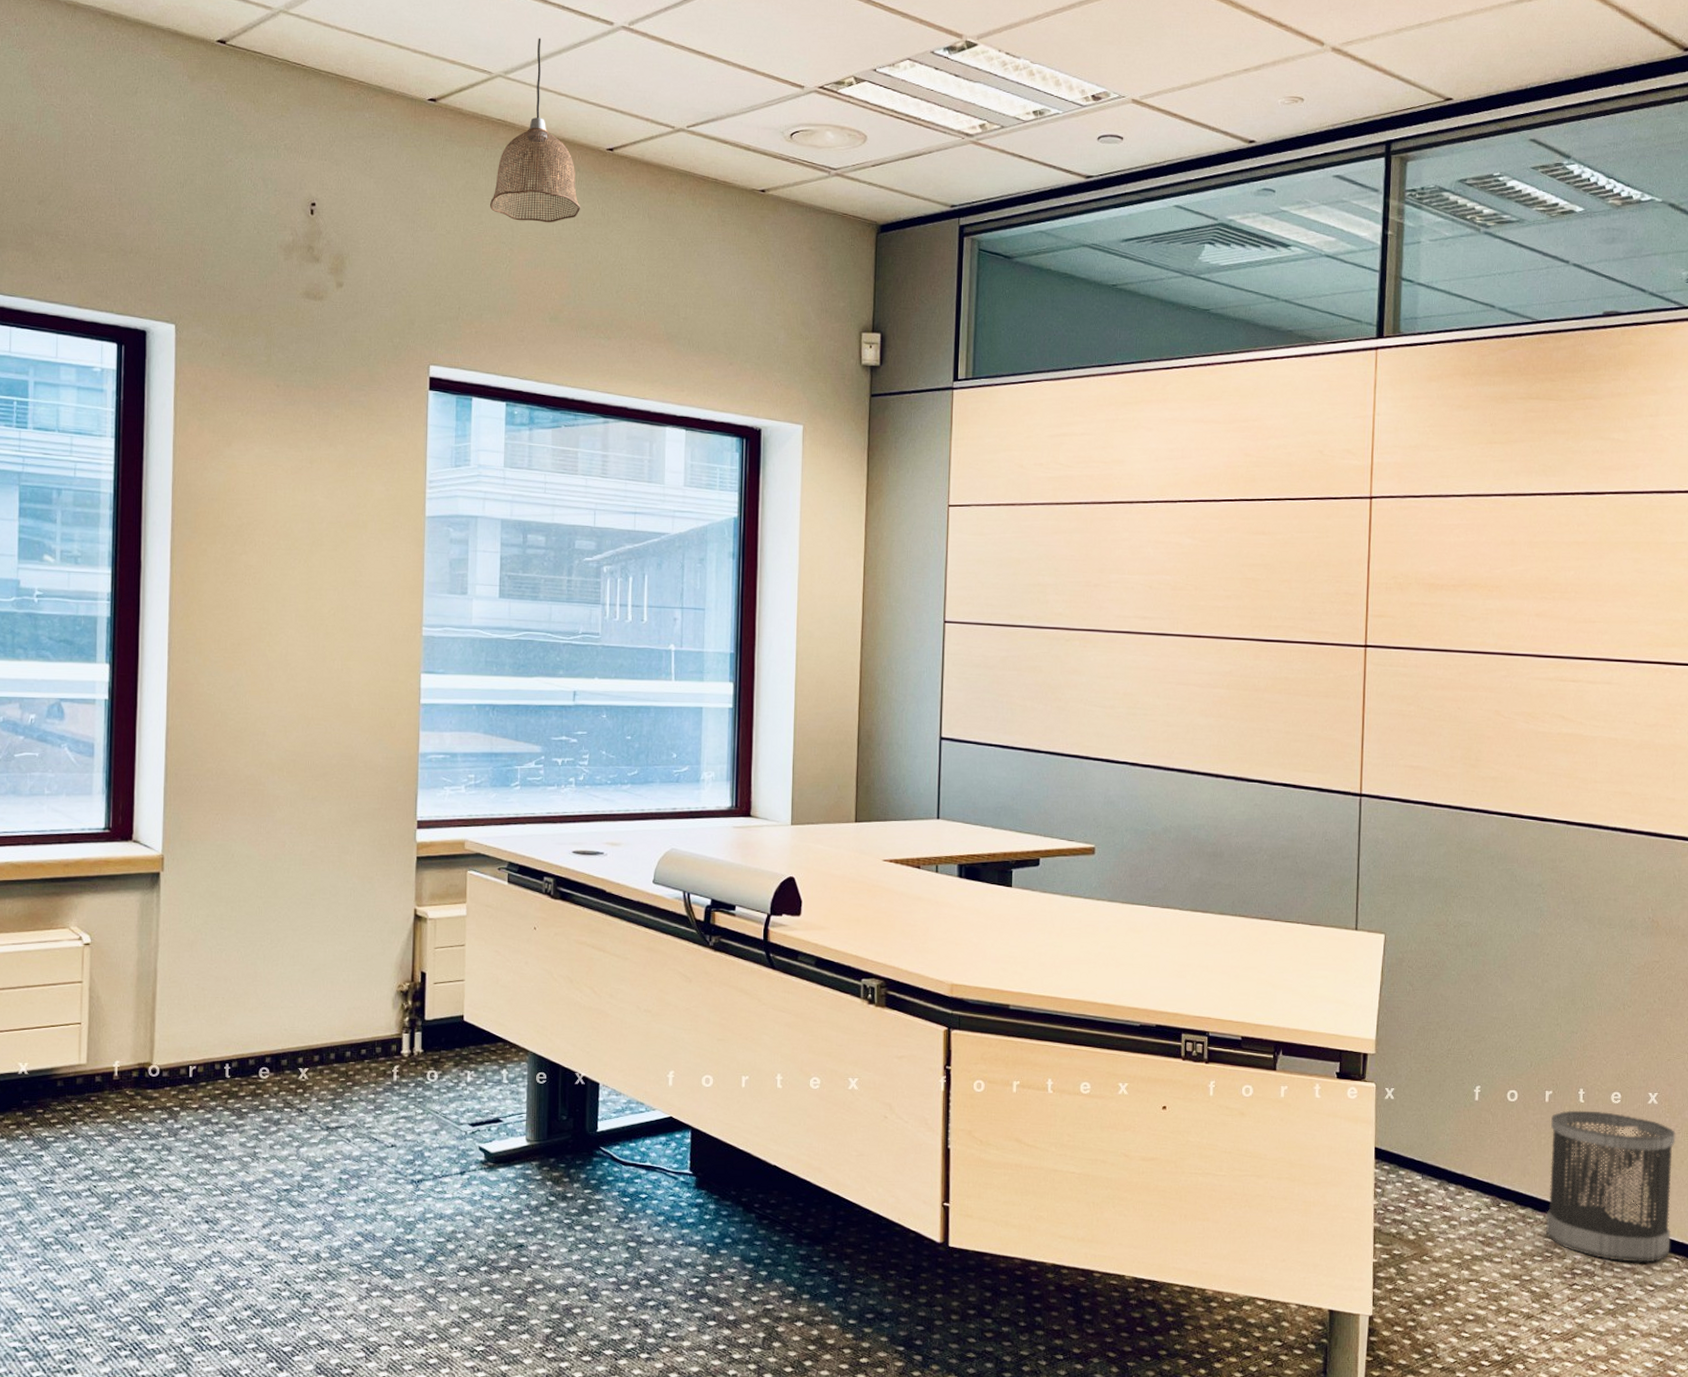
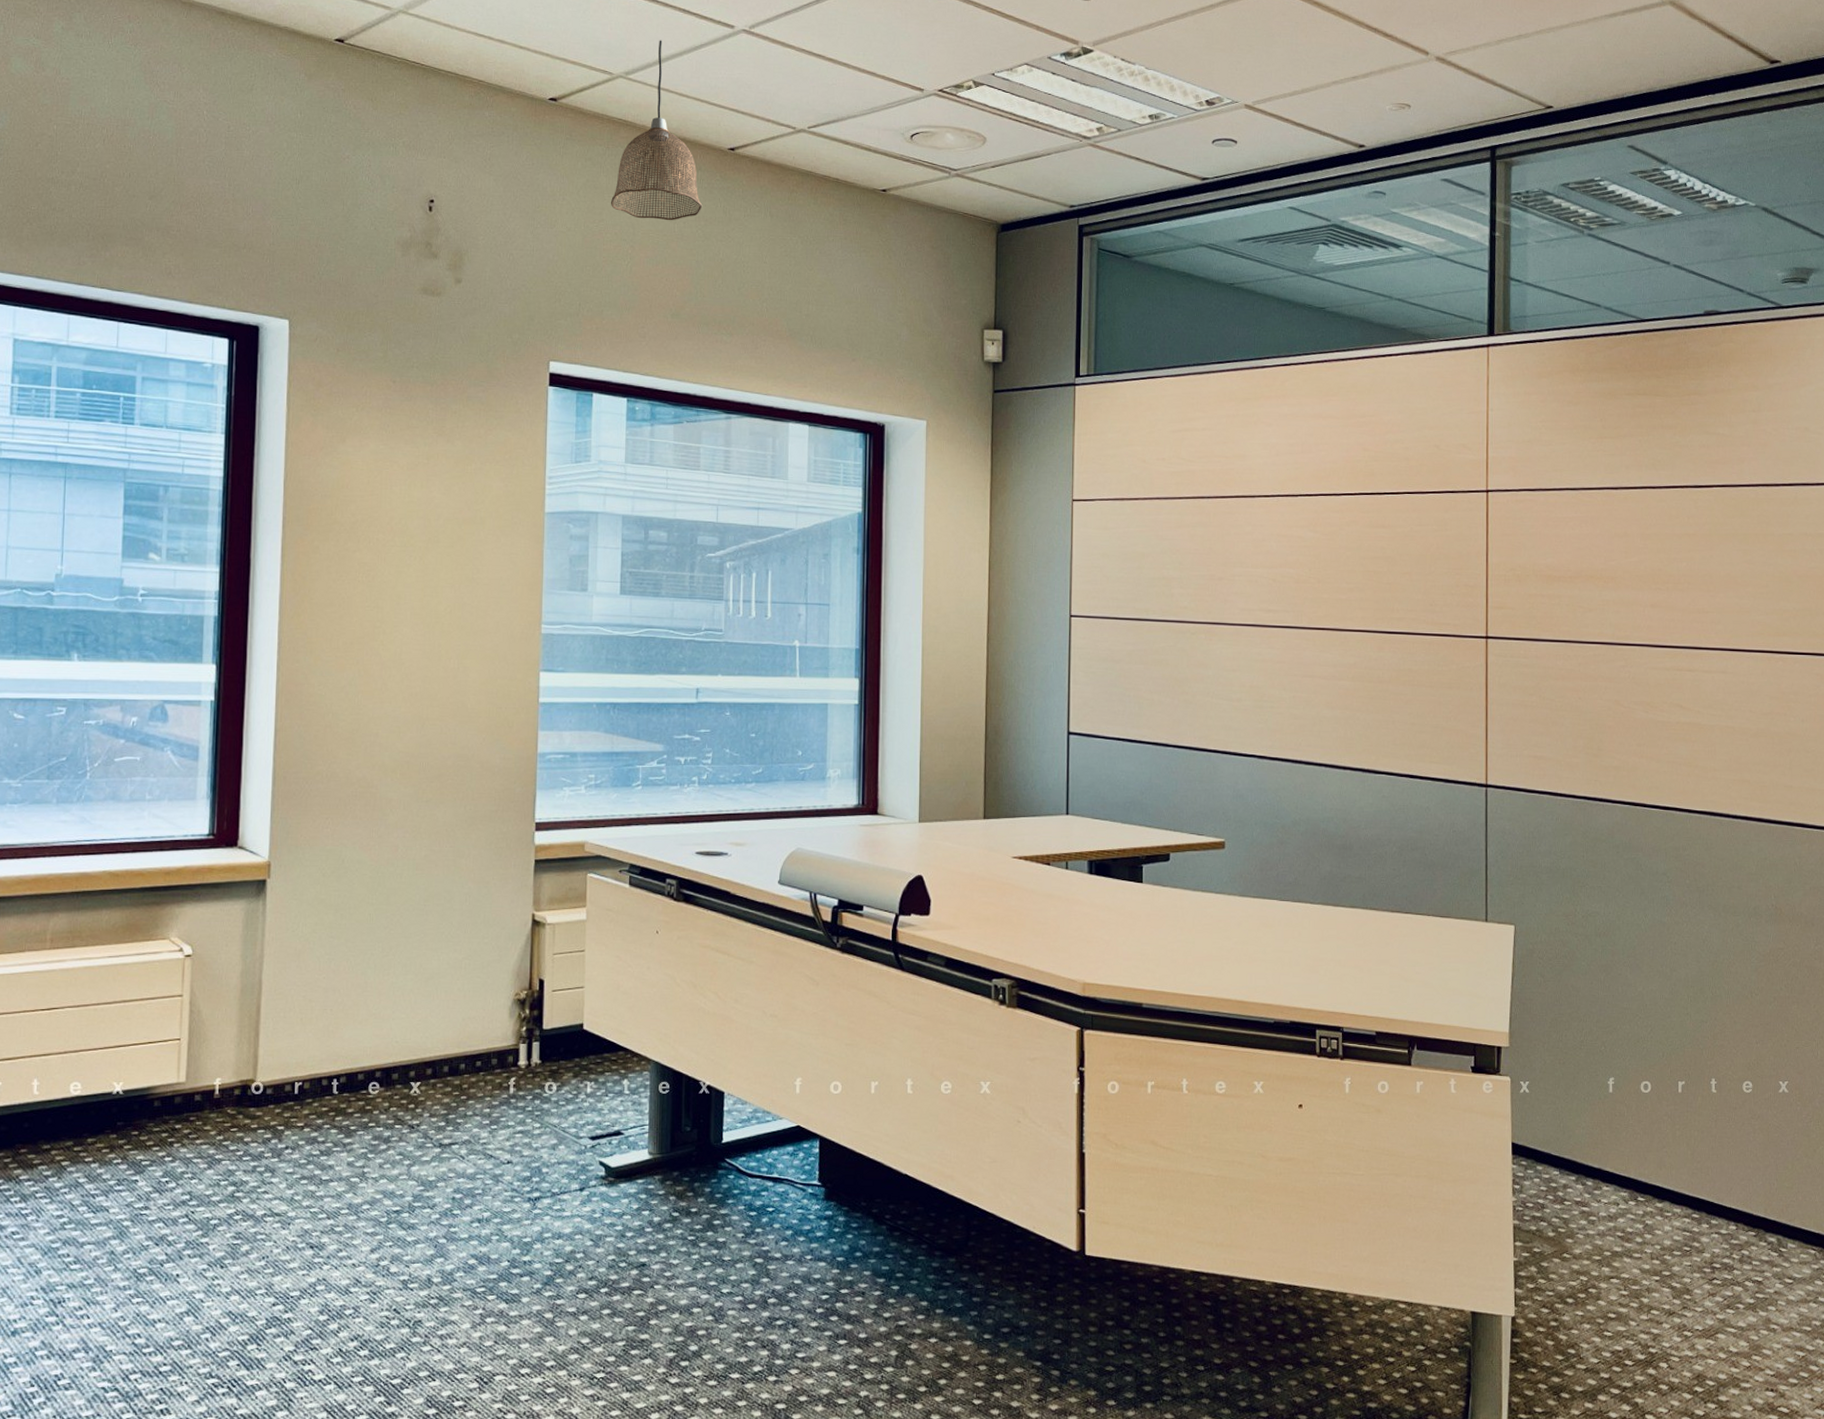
wastebasket: present [1546,1110,1676,1262] -> none [1683,1101,1807,1255]

